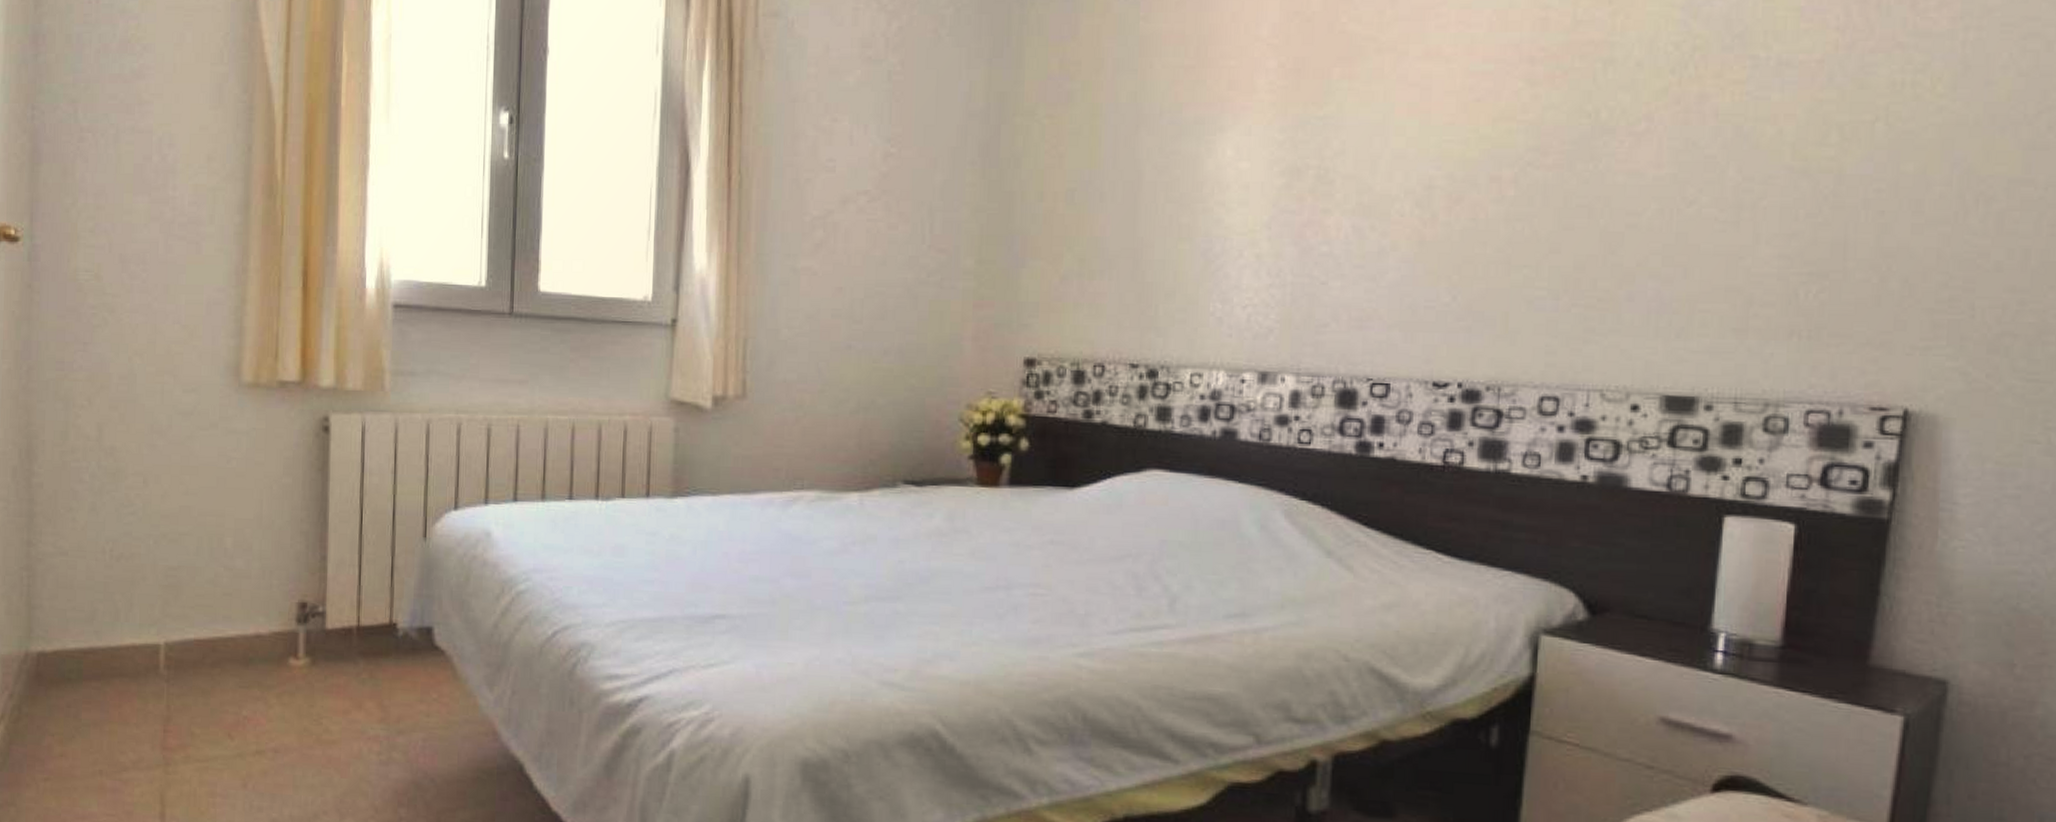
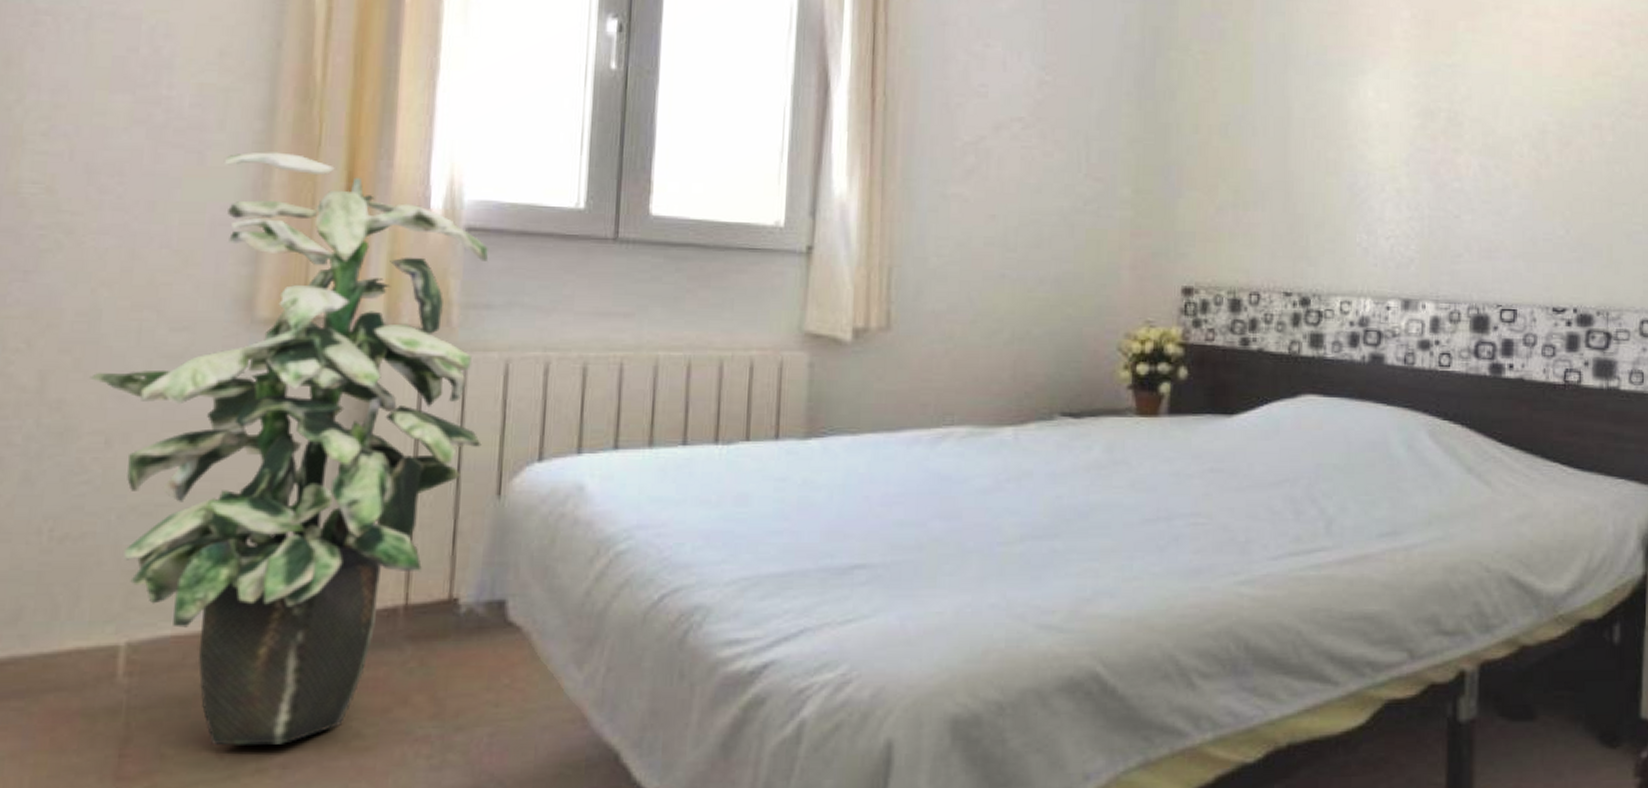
indoor plant: none [131,241,411,733] -> present [89,152,488,746]

